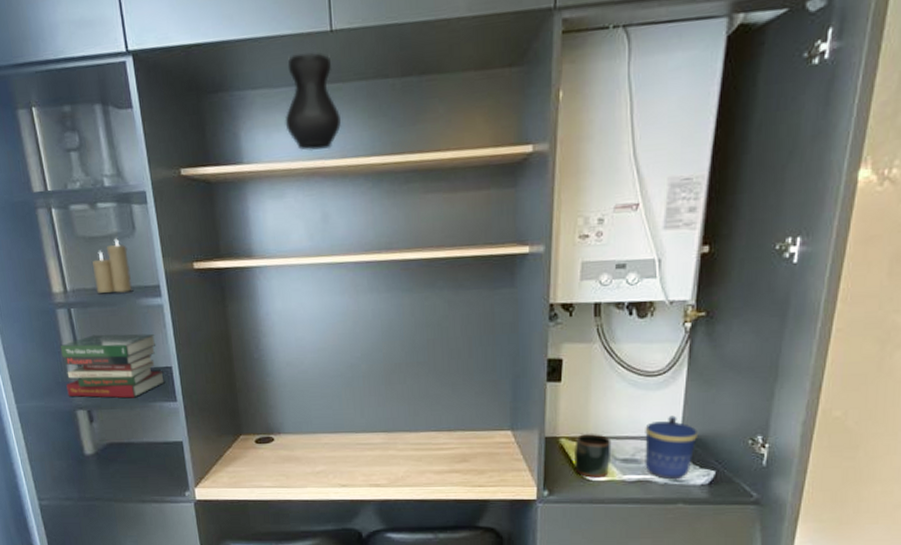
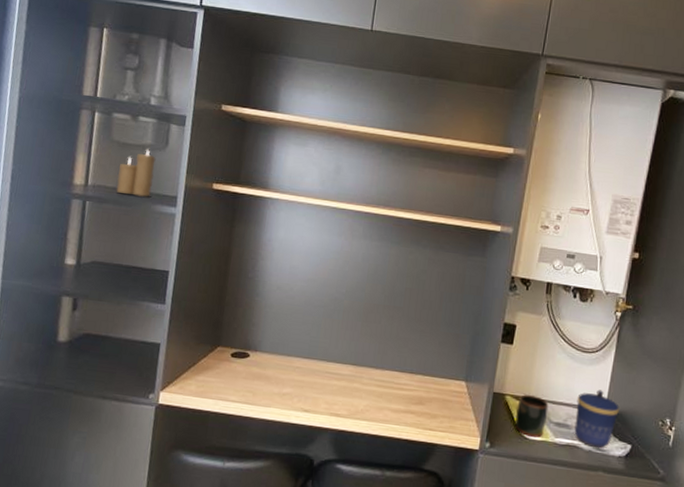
books: present [59,333,165,398] -> none [58,228,160,294]
vase: present [284,52,342,152] -> none [319,40,367,117]

